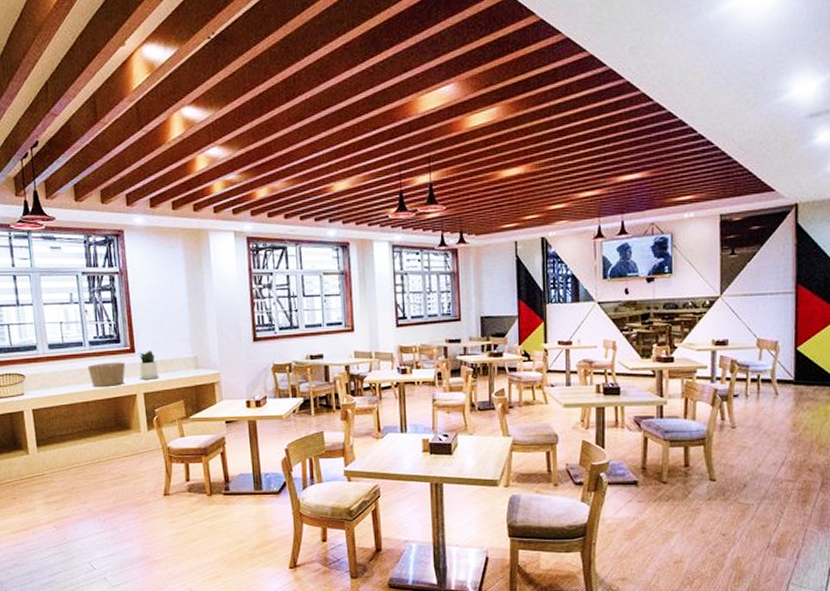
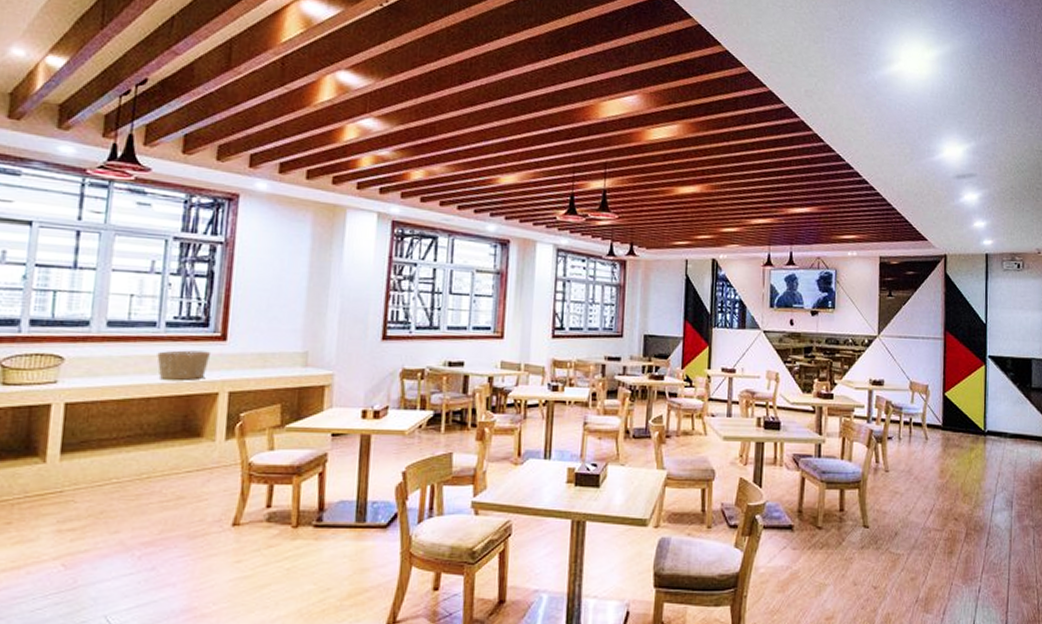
planter: present [138,350,160,380] -> none [226,340,254,376]

